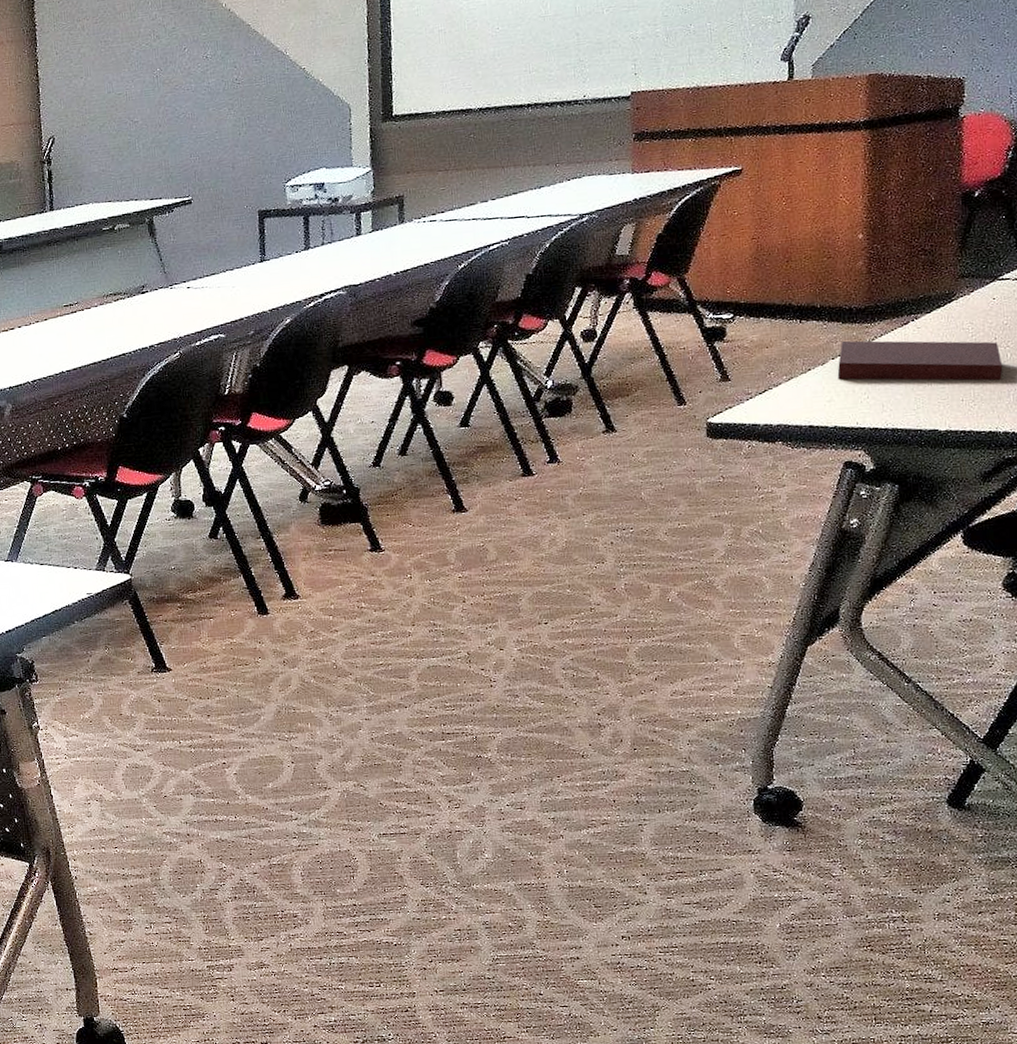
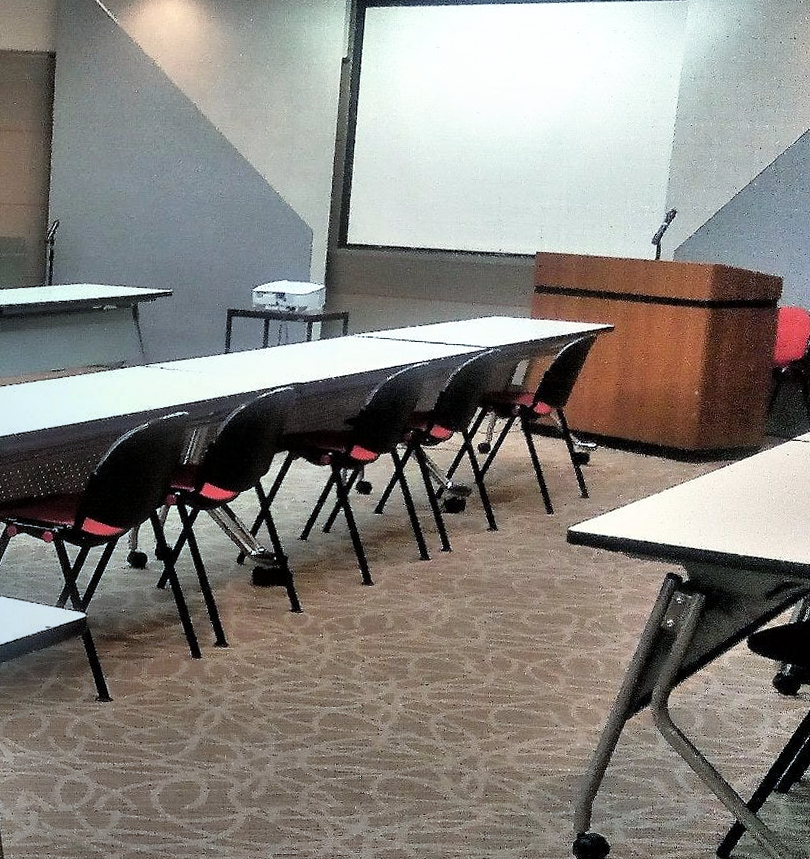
notebook: present [837,340,1003,381] -> none [669,475,789,519]

